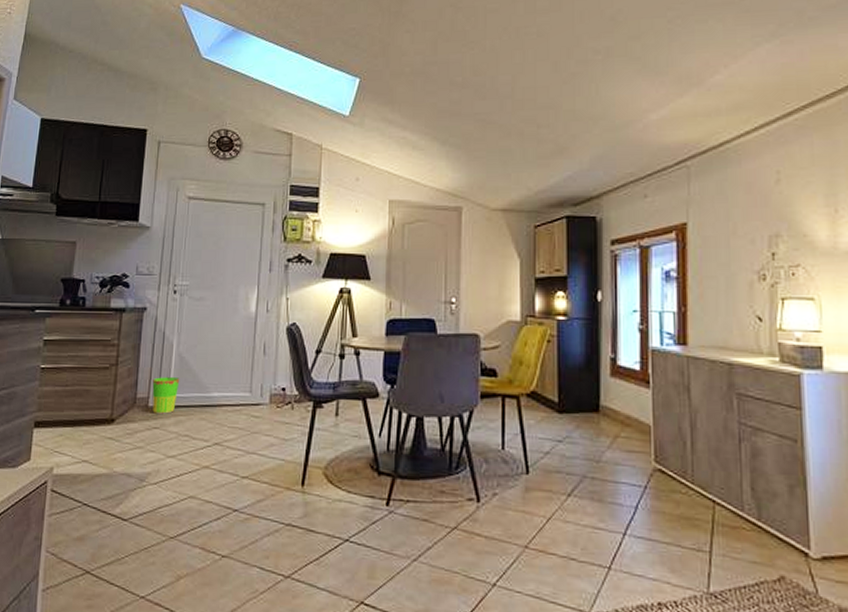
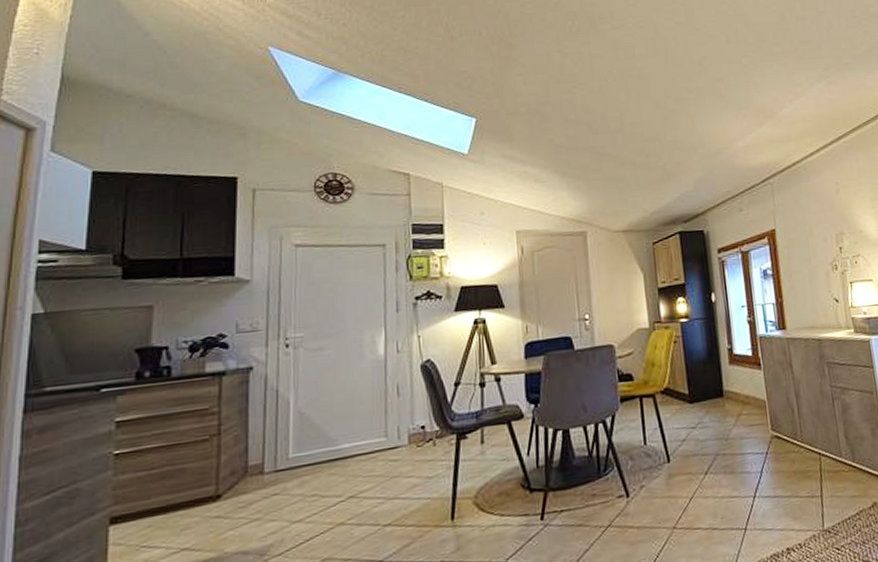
waste bin: present [152,377,180,414] -> none [267,436,302,479]

